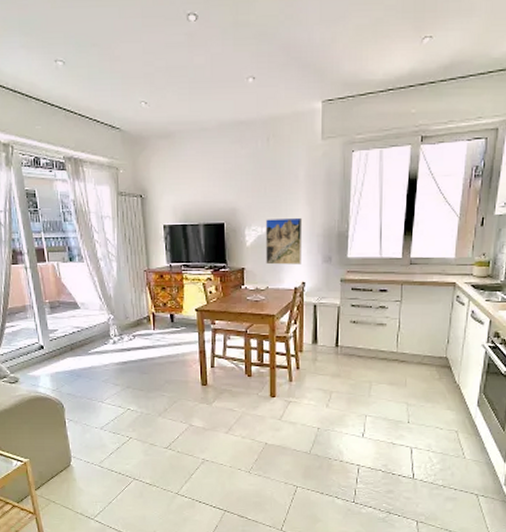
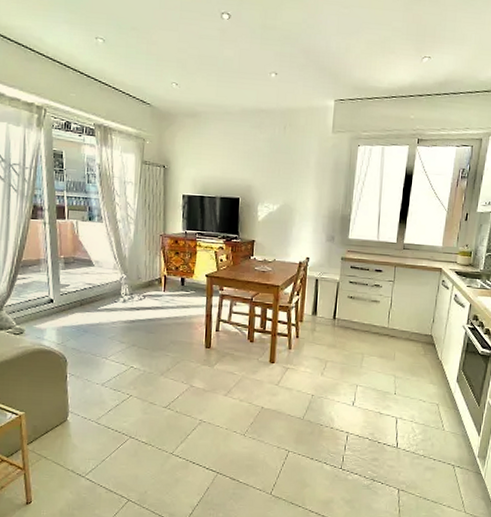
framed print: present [265,217,303,265] -> none [275,198,311,241]

